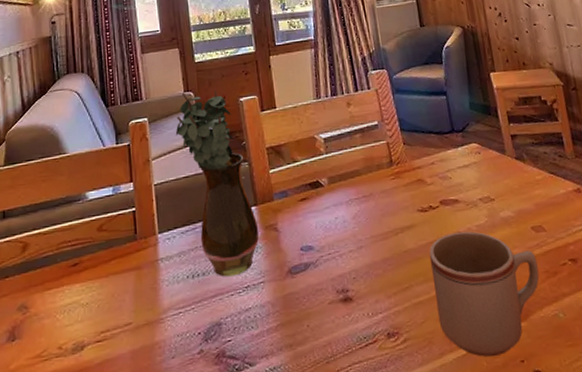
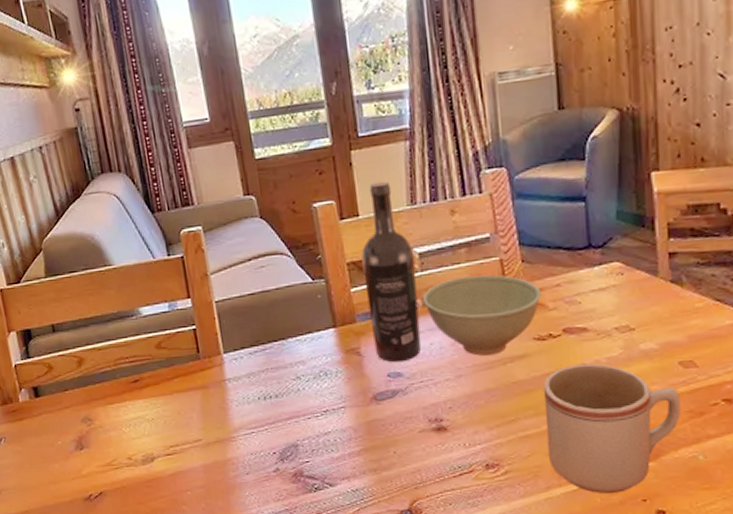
vase: present [175,90,259,277] -> none [236,193,339,400]
wine bottle: none [278,79,329,237] -> present [361,180,422,363]
bowl: none [327,155,421,228] -> present [422,274,542,356]

